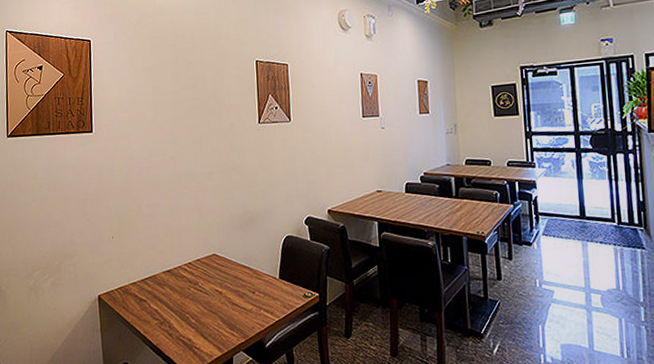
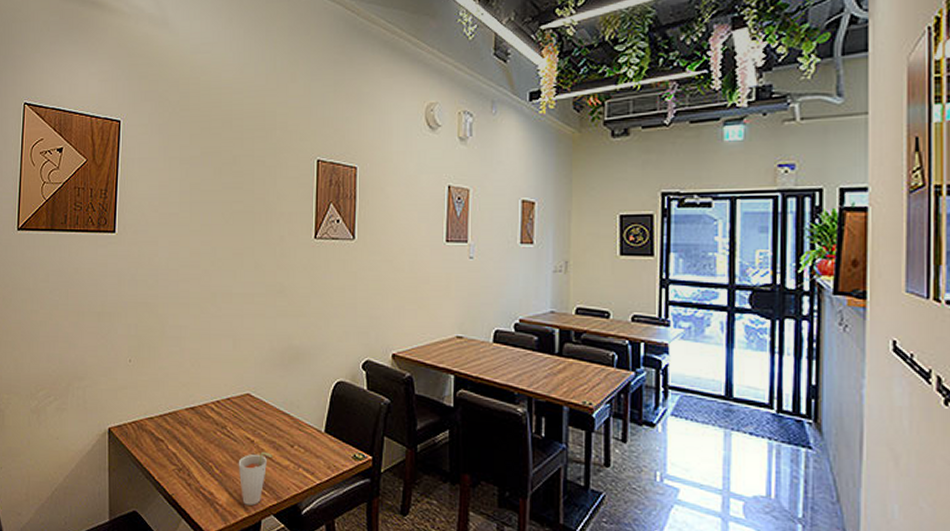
cup: none [210,300,239,345] -> present [238,451,274,506]

